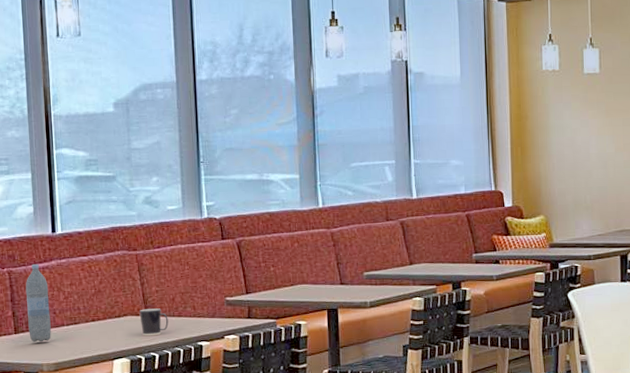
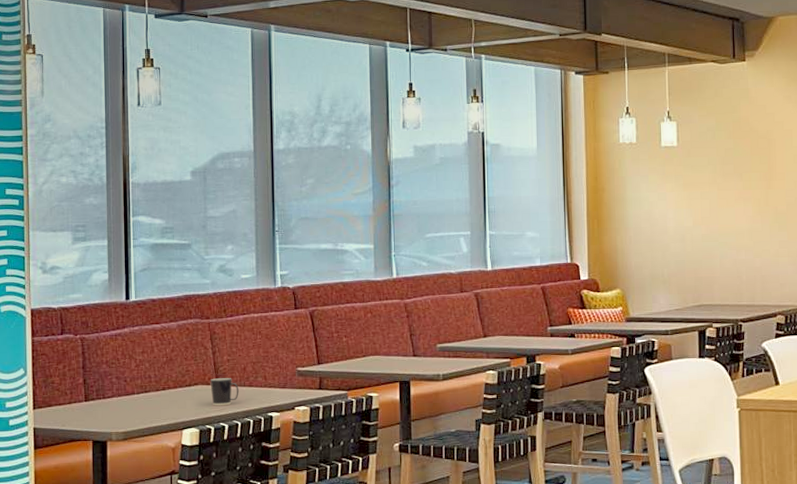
water bottle: present [25,264,51,343] -> none [97,331,121,411]

